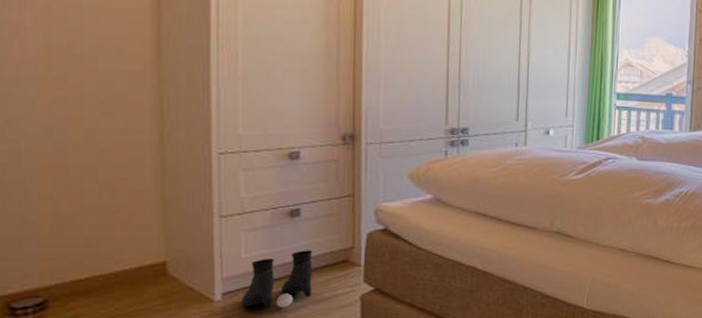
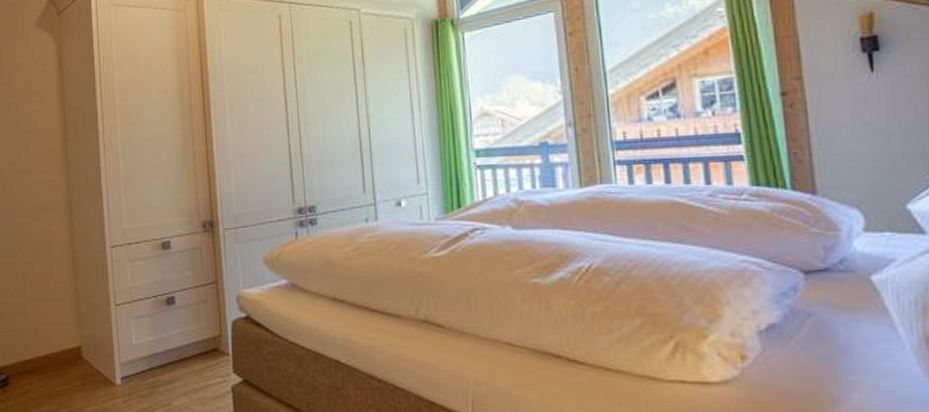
boots: present [241,250,313,309] -> none [135,338,190,395]

